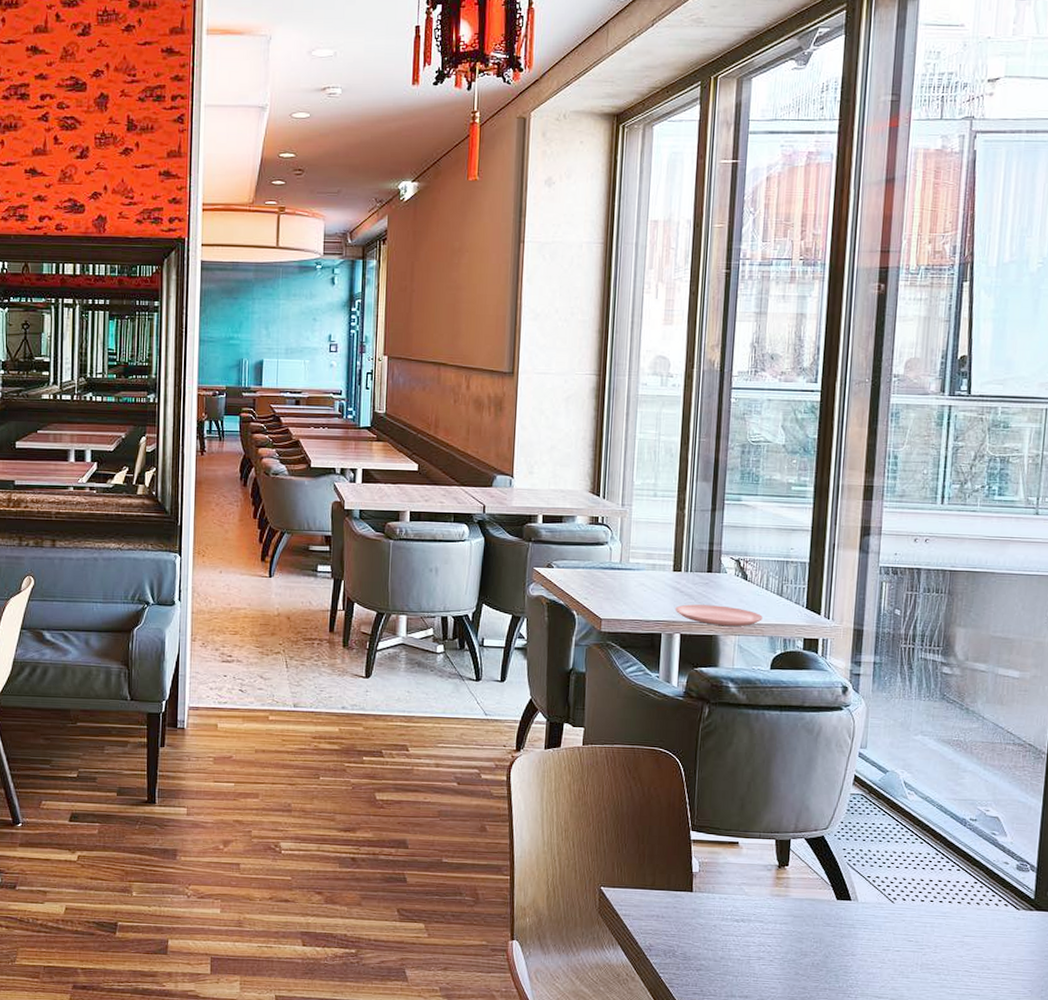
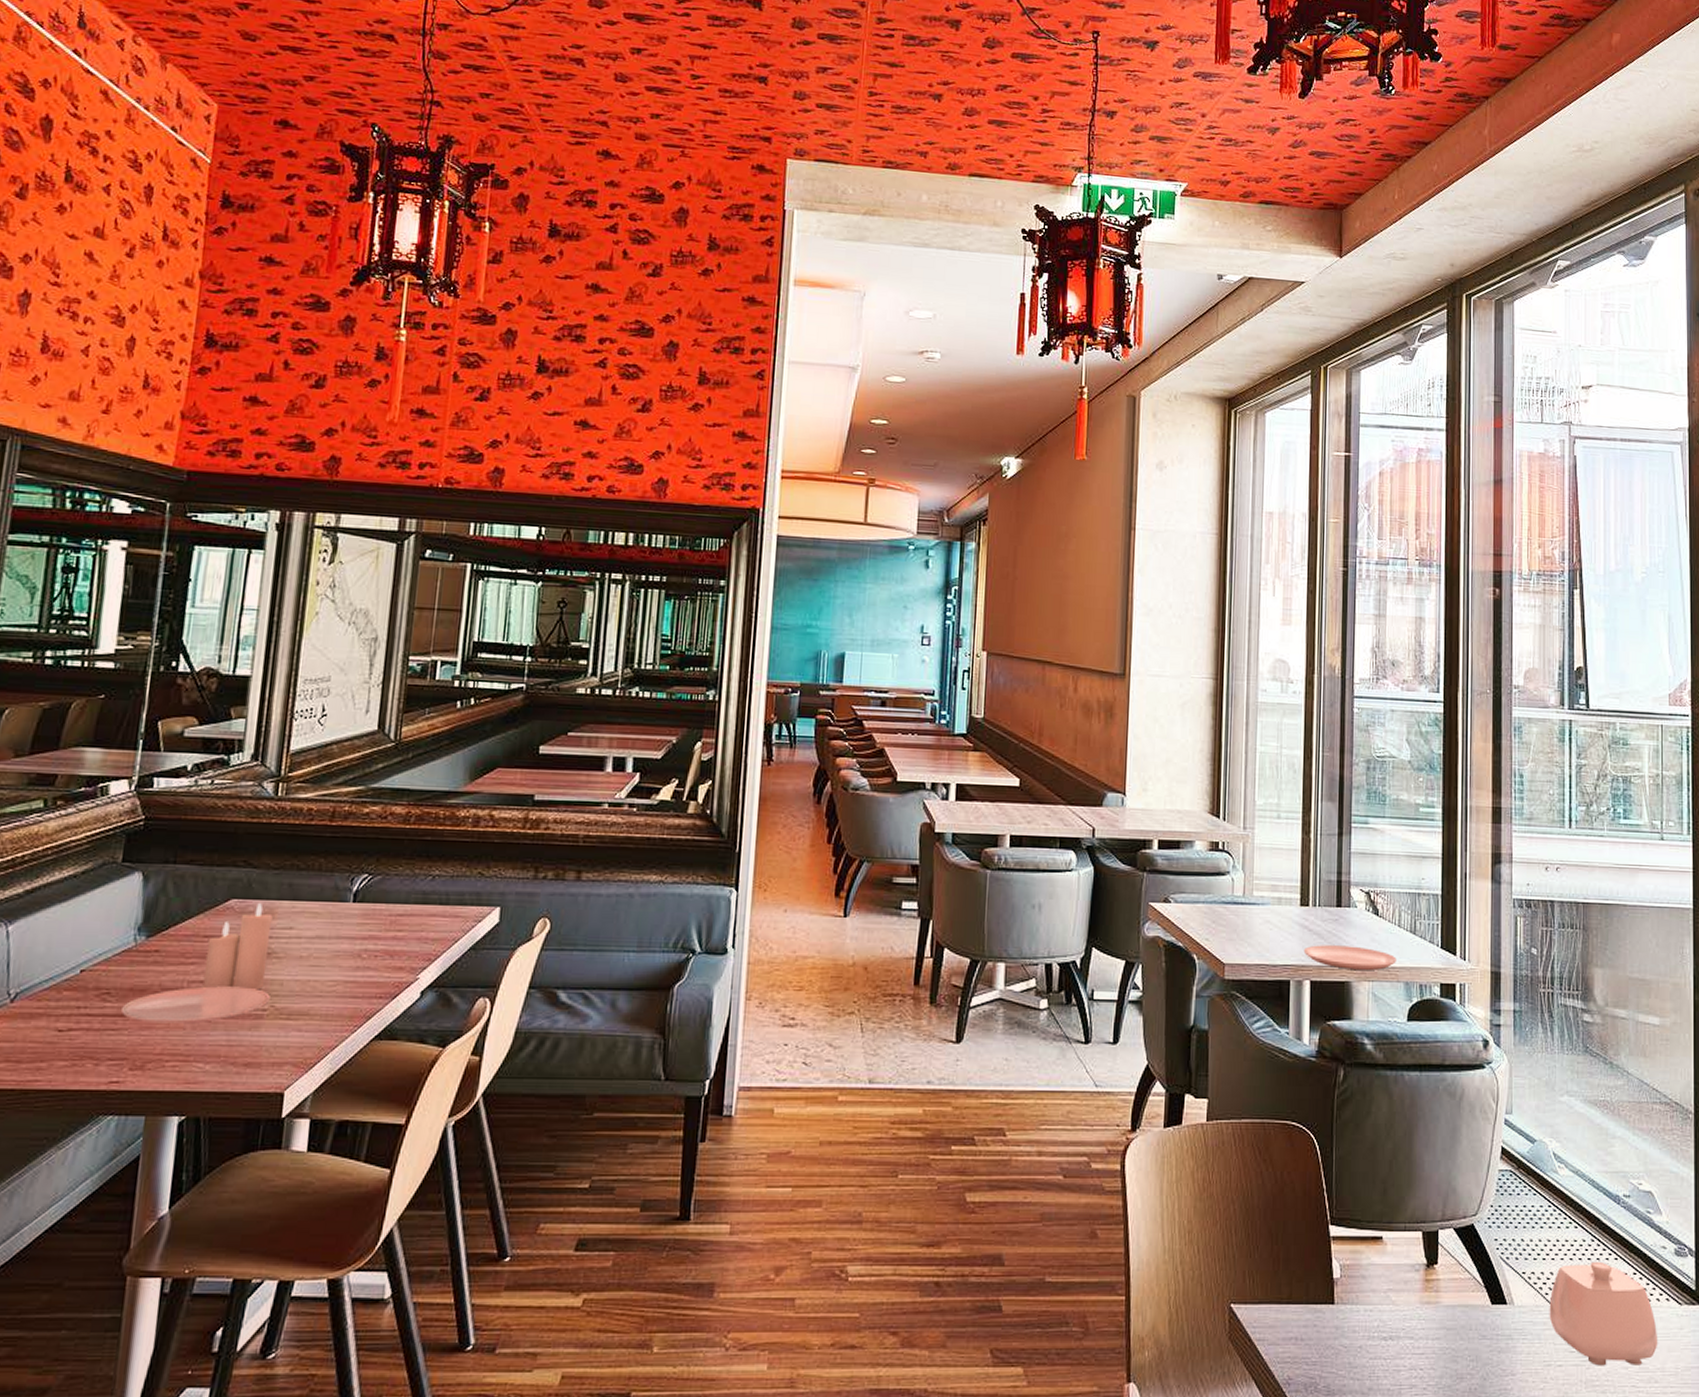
sugar bowl: none [890,871,994,955] -> present [1549,1261,1658,1366]

